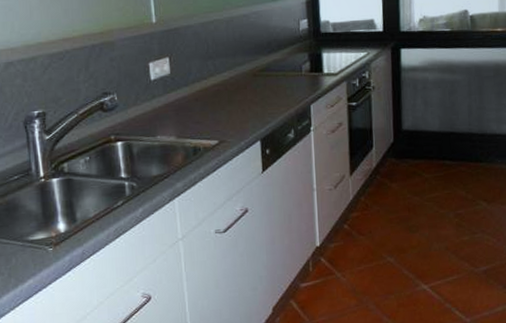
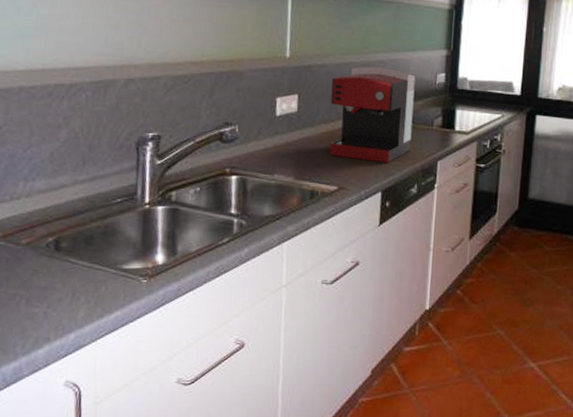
coffee maker: none [200,21,283,113] -> present [329,66,416,164]

